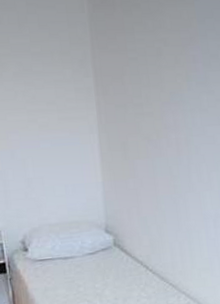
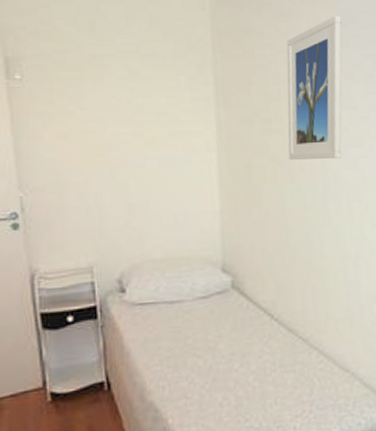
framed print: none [153,11,202,138] -> present [286,14,342,160]

